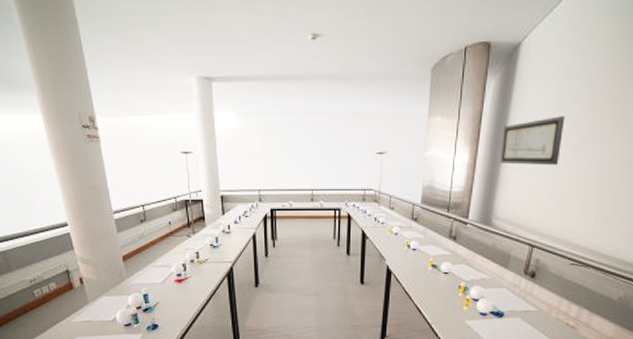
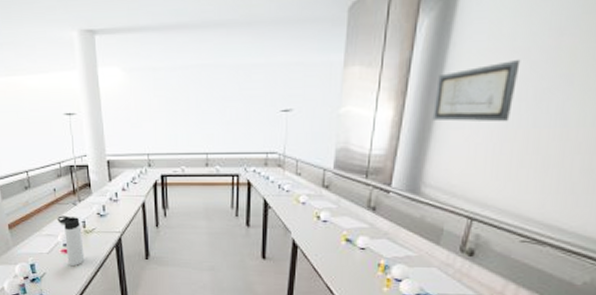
thermos bottle: none [171,247,197,296] -> present [57,215,85,267]

